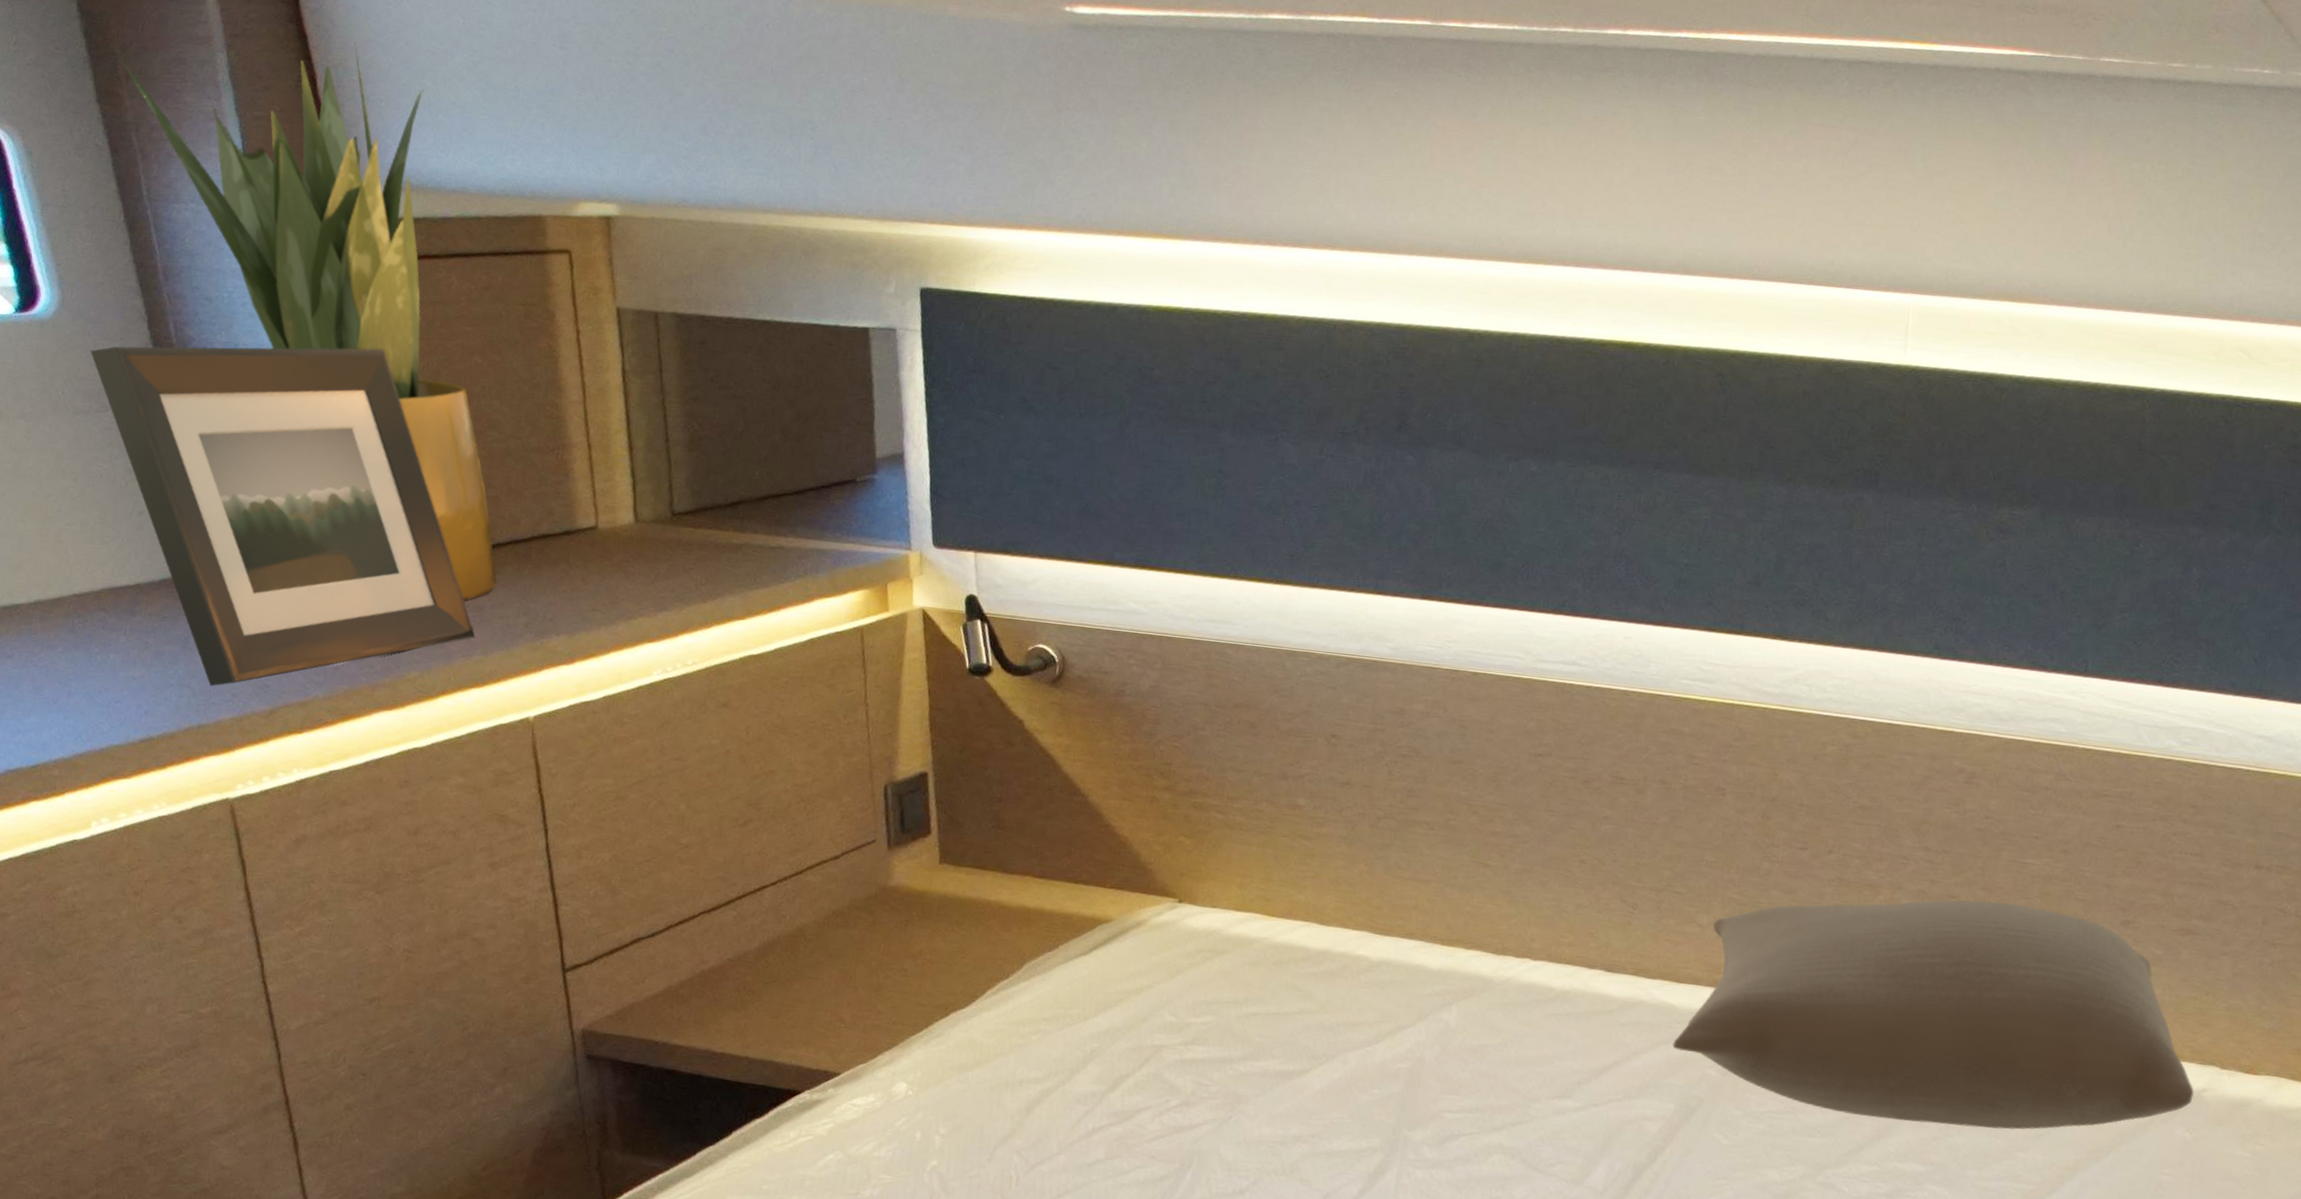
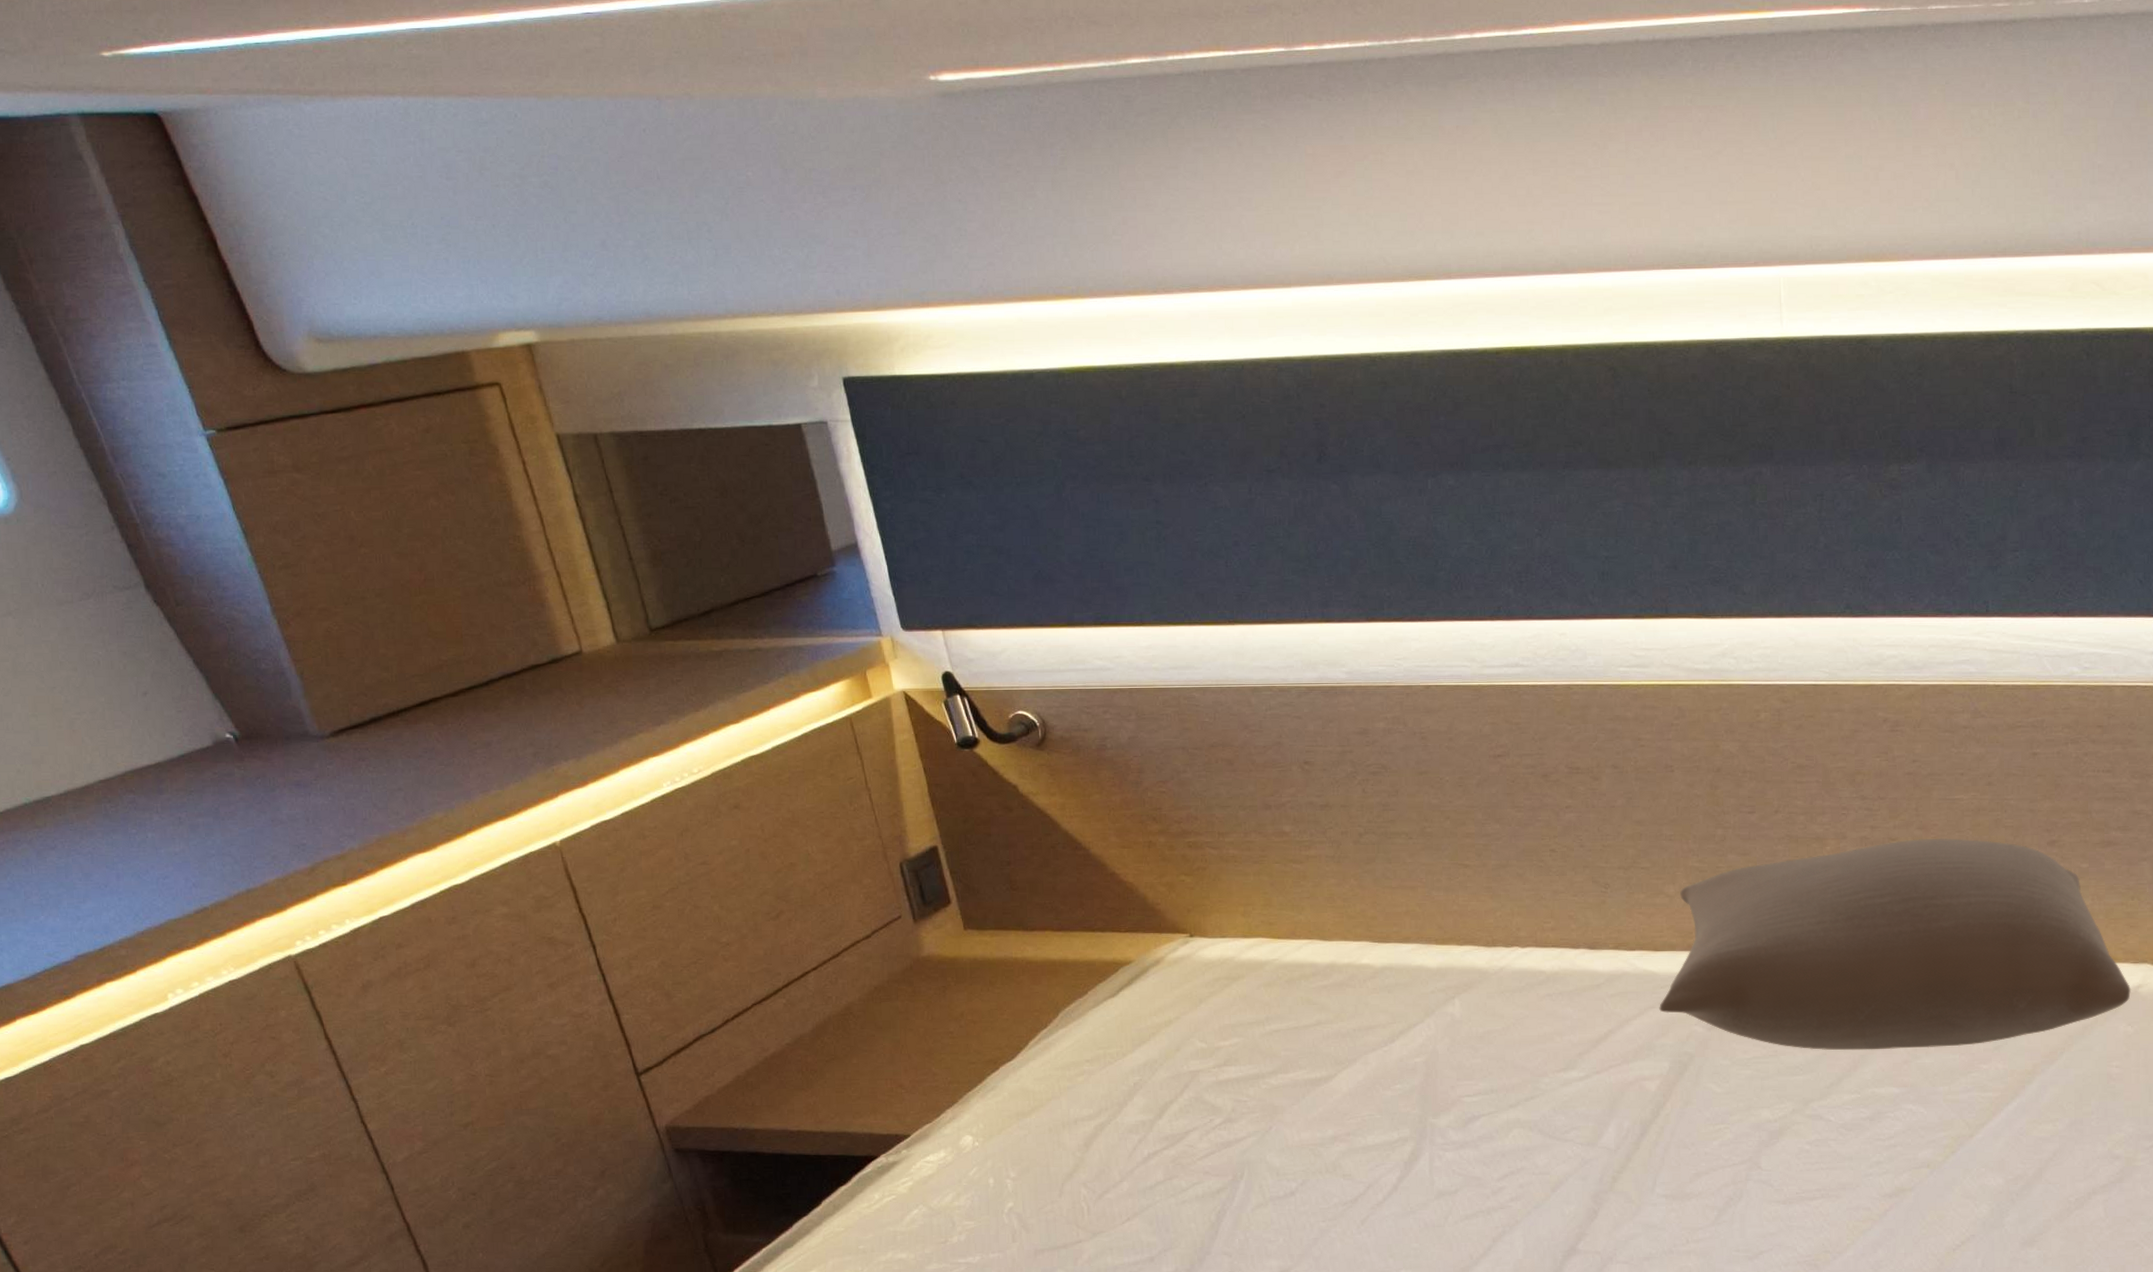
picture frame: present [89,346,476,687] -> none [58,504,489,852]
planter: present [121,41,497,600] -> none [20,196,498,738]

